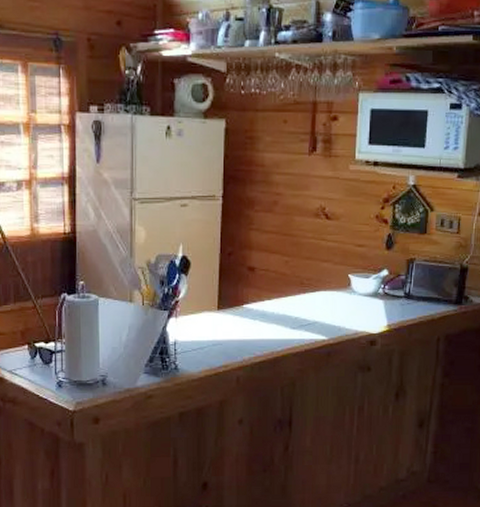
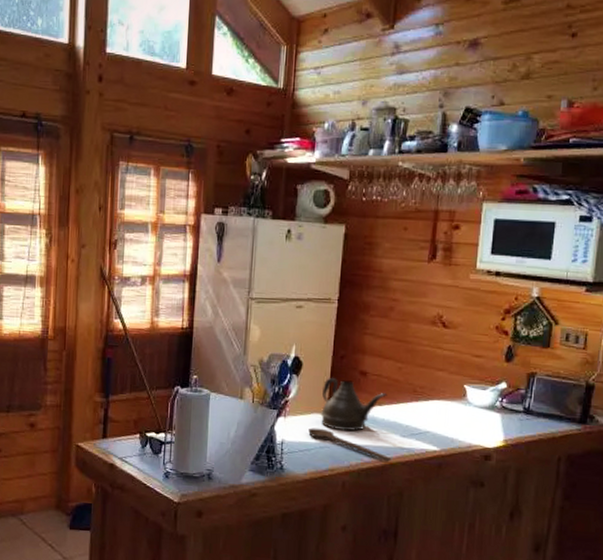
wooden spoon: none [200,326,283,354] -> present [308,428,392,462]
teapot: none [211,274,276,327] -> present [320,377,388,432]

